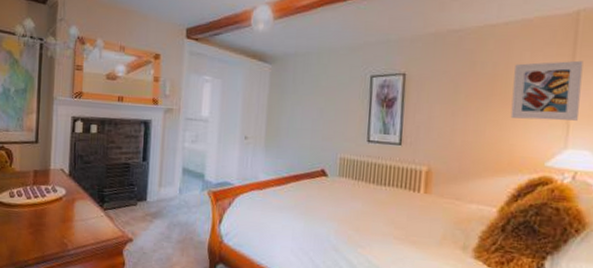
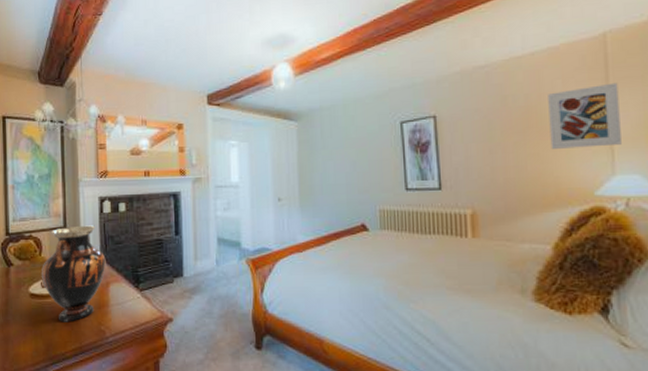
vase: none [10,142,74,232] -> present [41,225,106,322]

